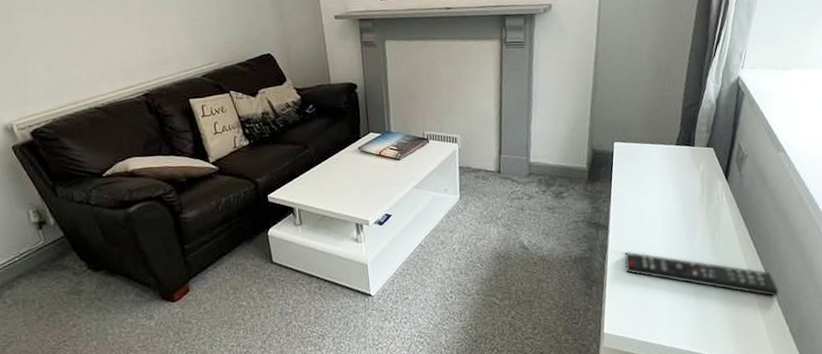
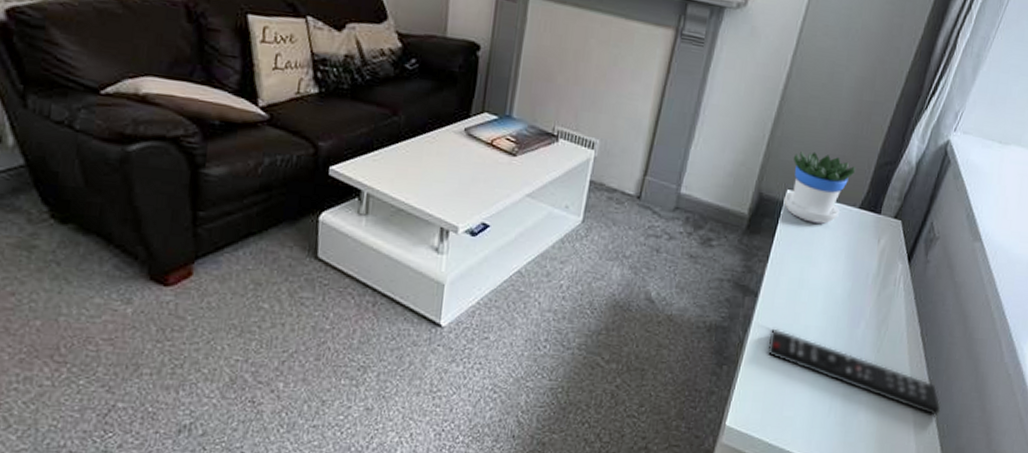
flowerpot: none [613,109,667,164] -> present [783,151,856,224]

